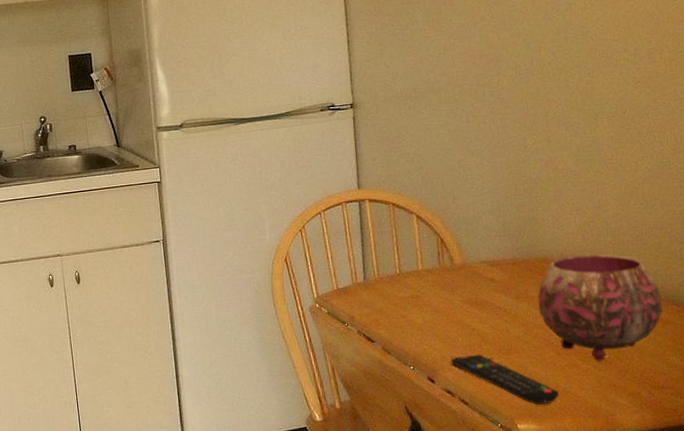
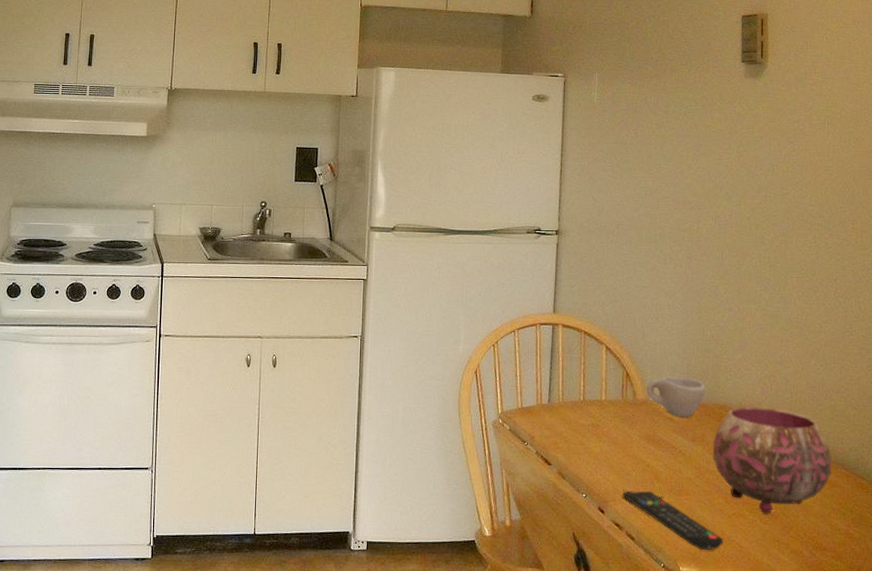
cup: none [463,235,525,277] -> present [646,376,705,418]

